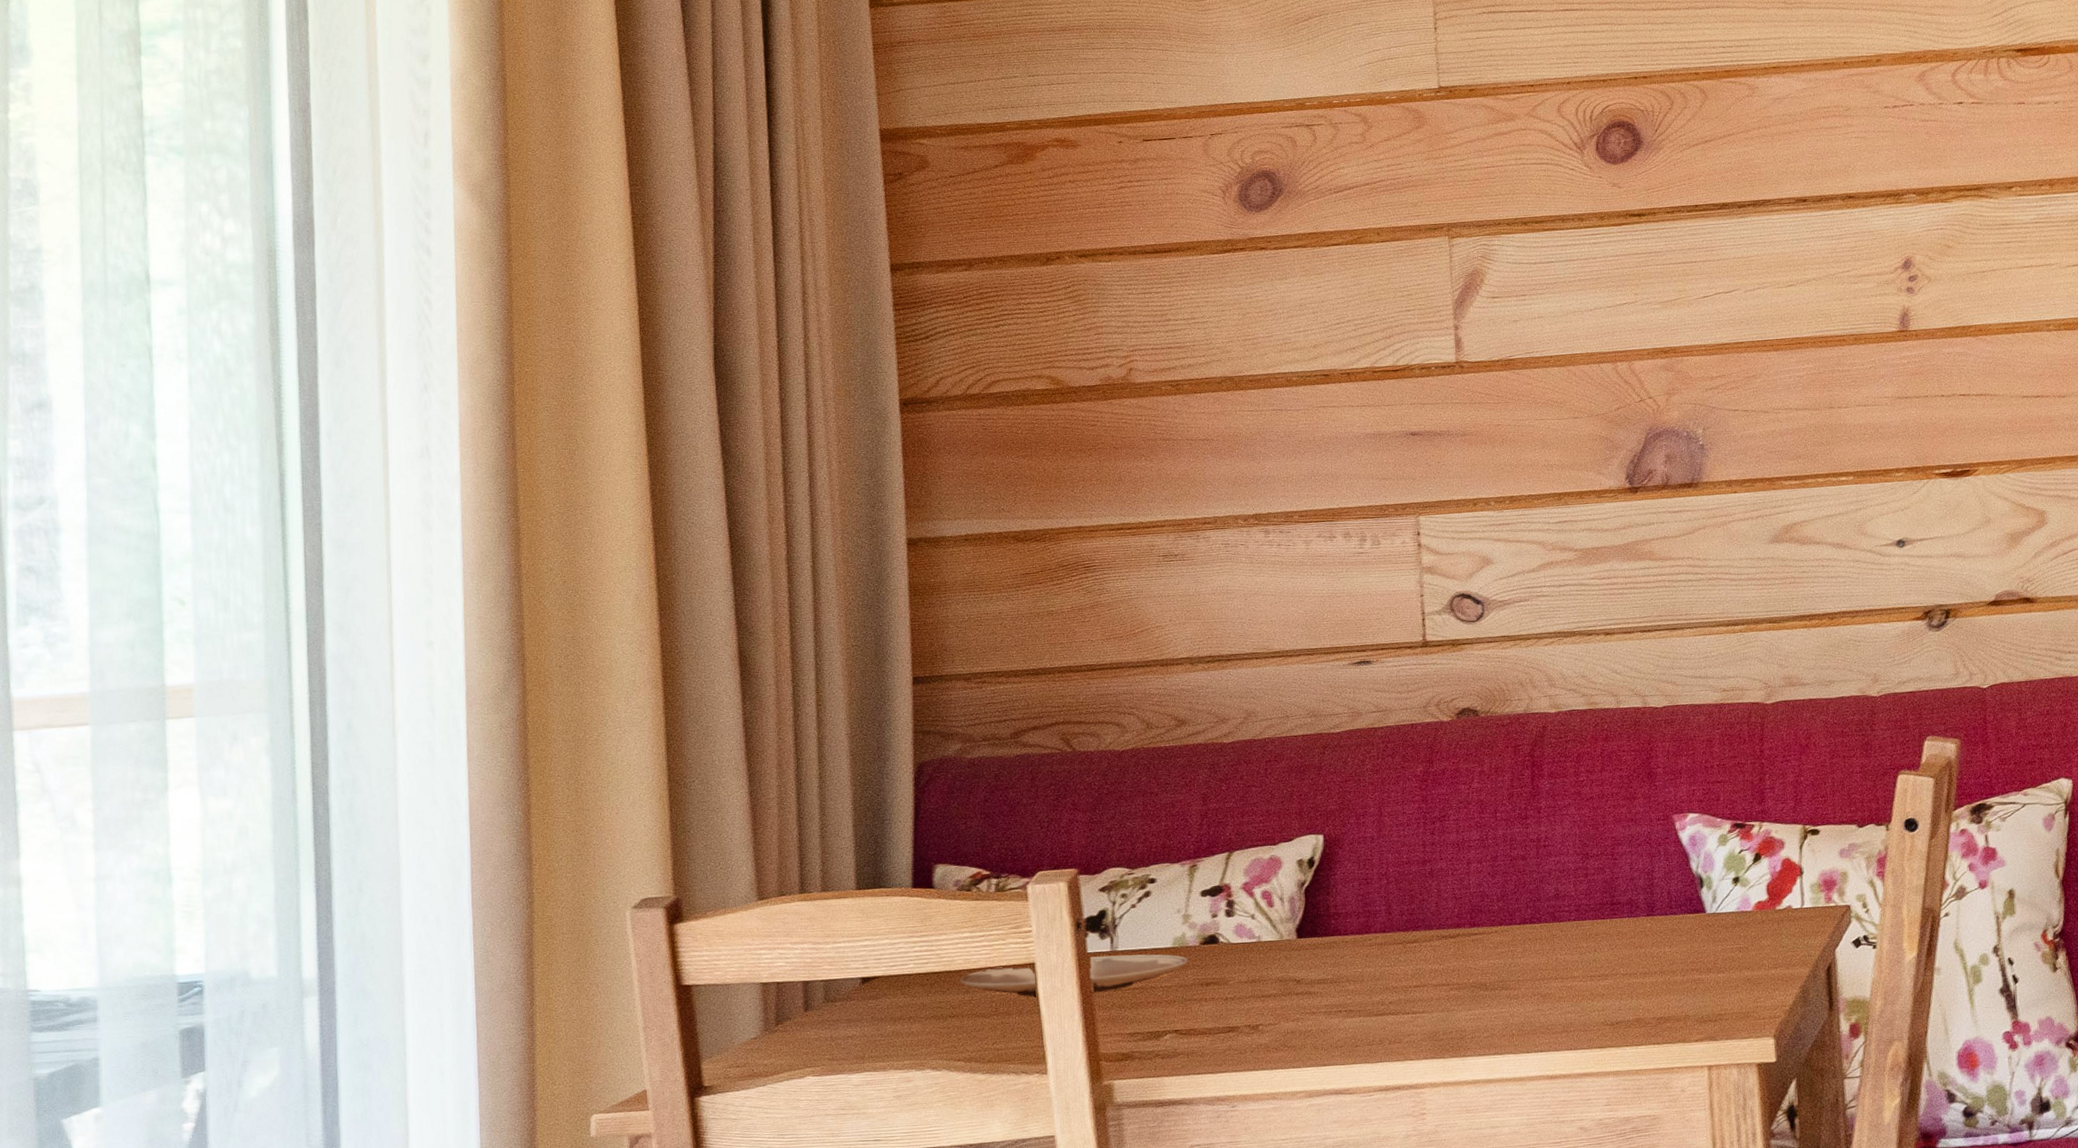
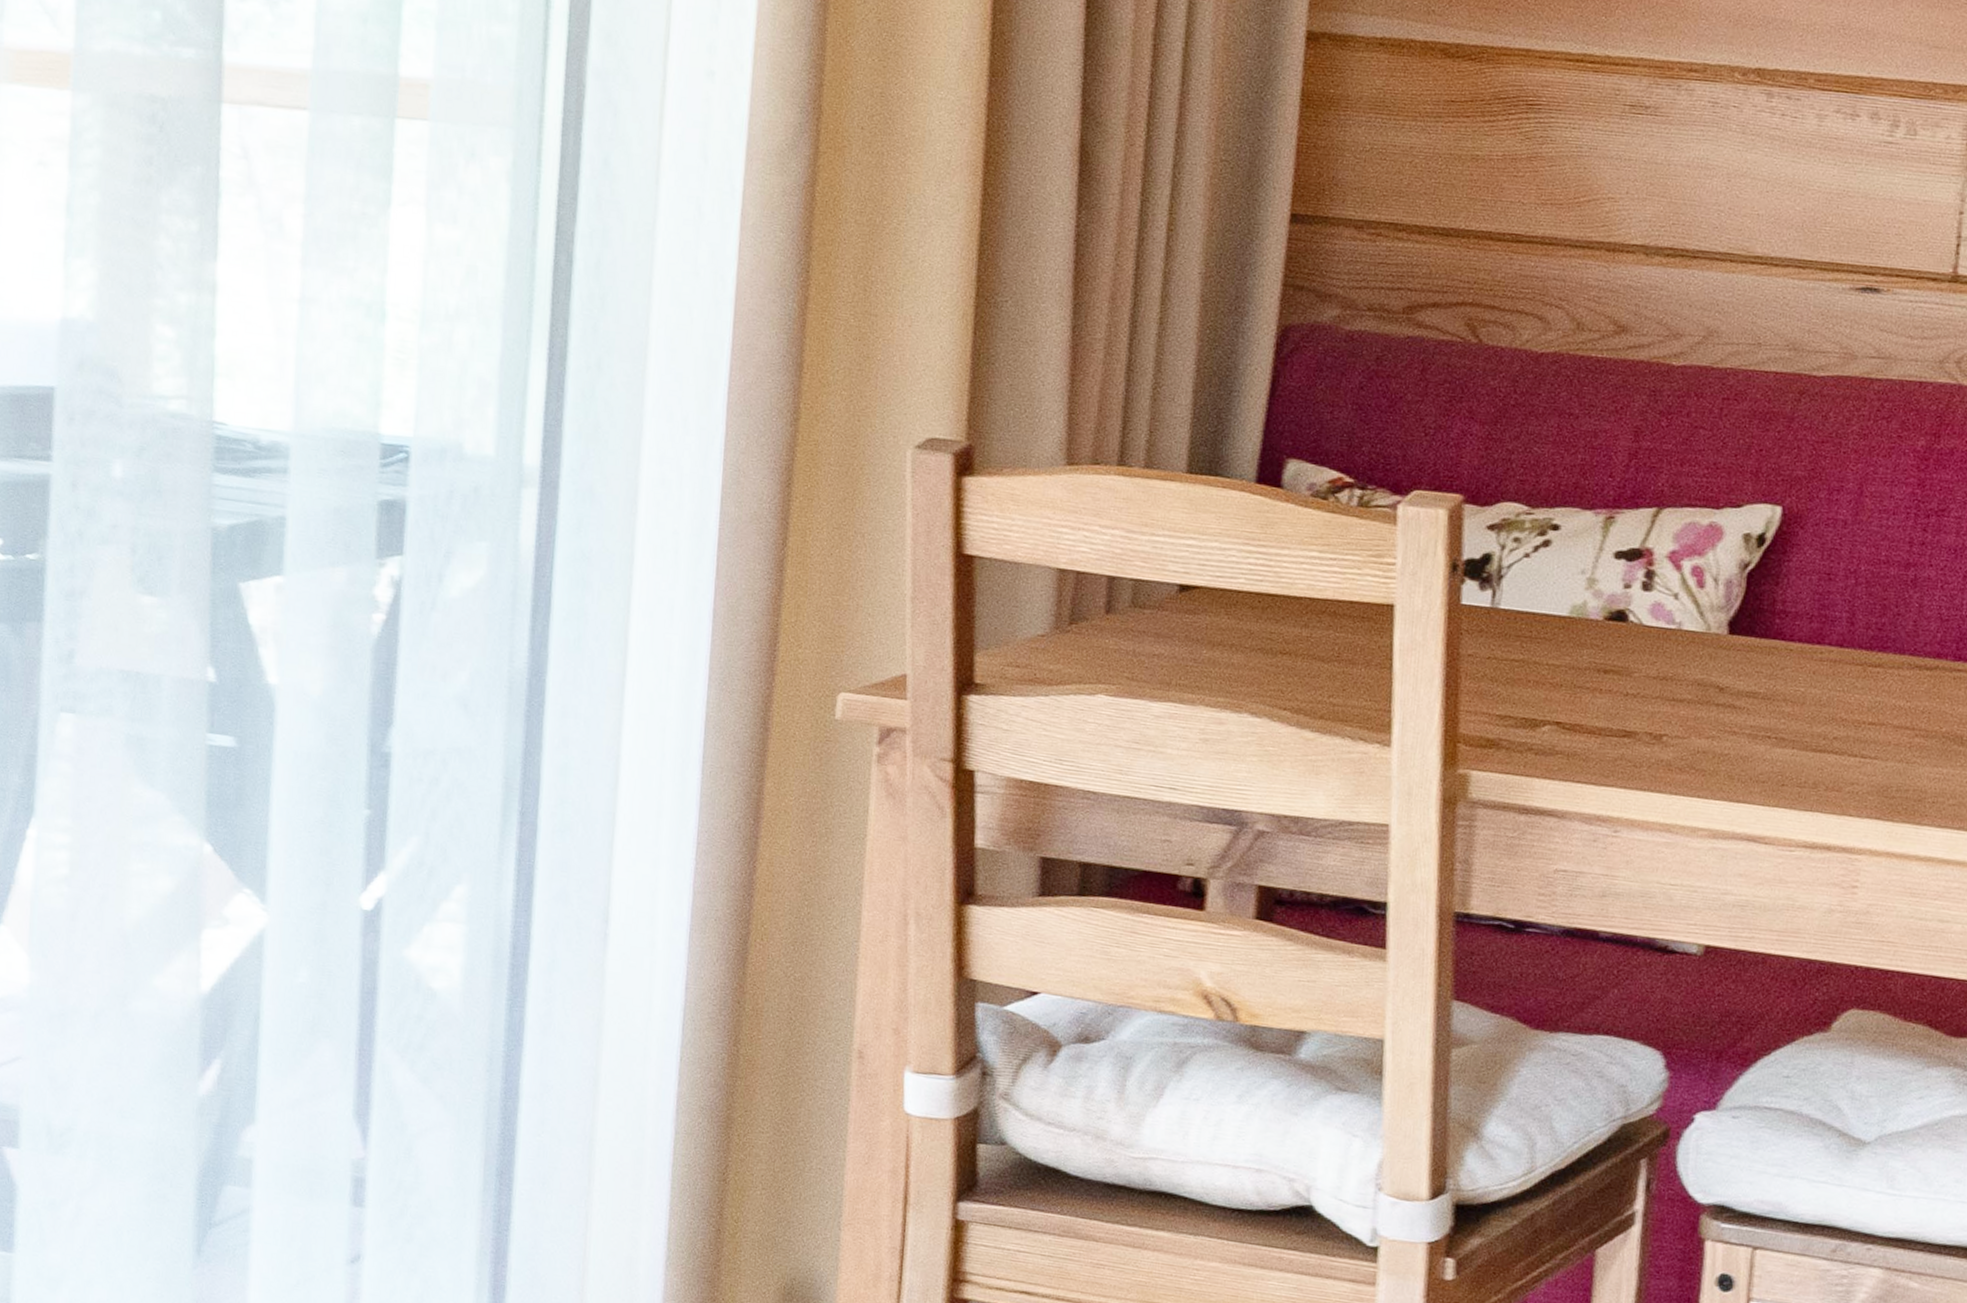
plate: present [960,954,1188,997] -> none [1299,601,1586,658]

